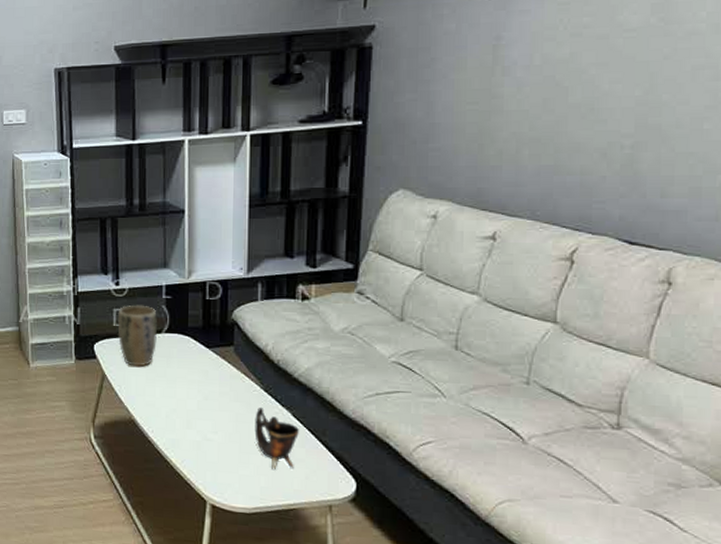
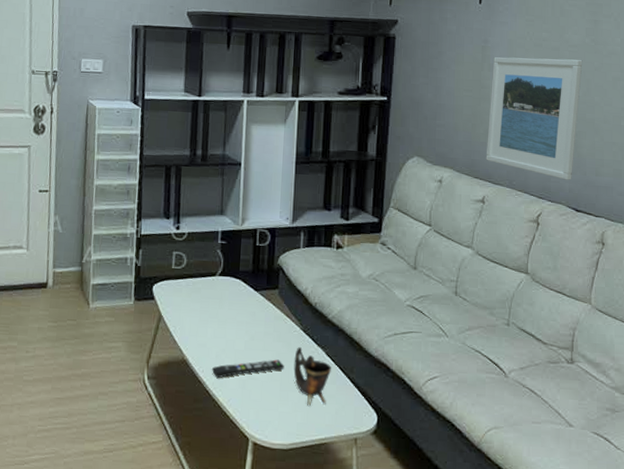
plant pot: present [117,305,158,367] -> none [175,249,213,308]
remote control: none [161,420,244,439] -> present [211,359,284,379]
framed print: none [497,48,645,205] -> present [486,57,583,180]

